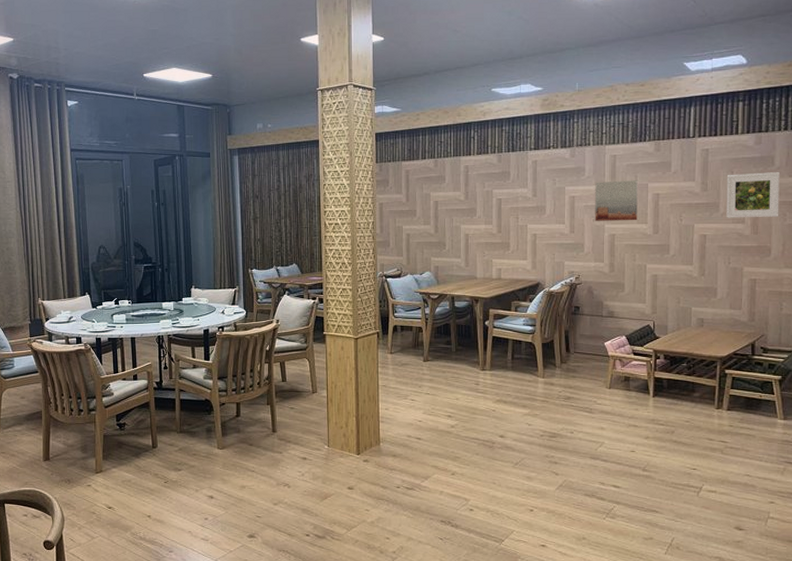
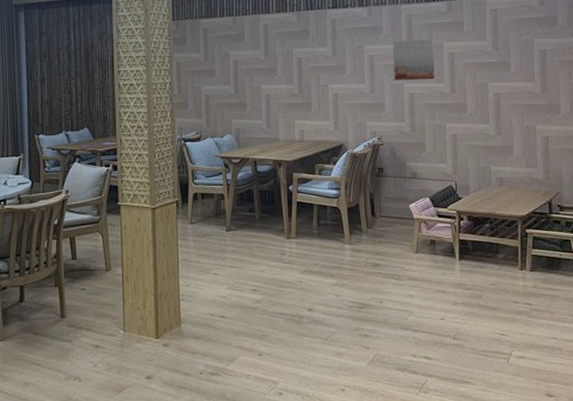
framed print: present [726,172,780,218] -> none [515,32,565,77]

